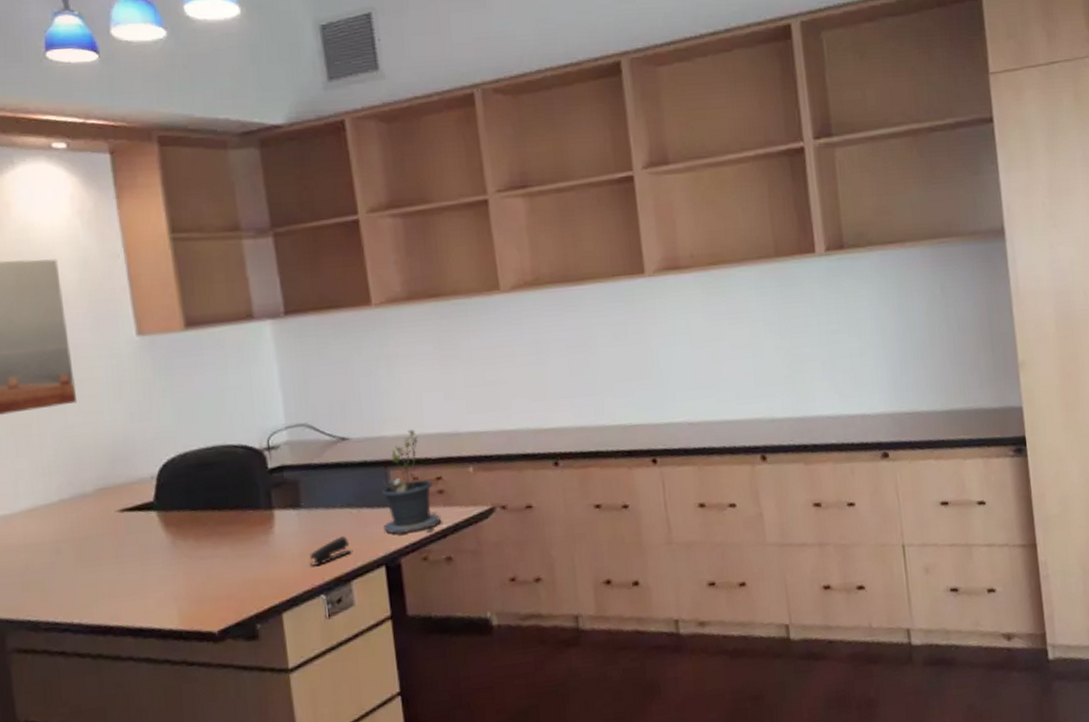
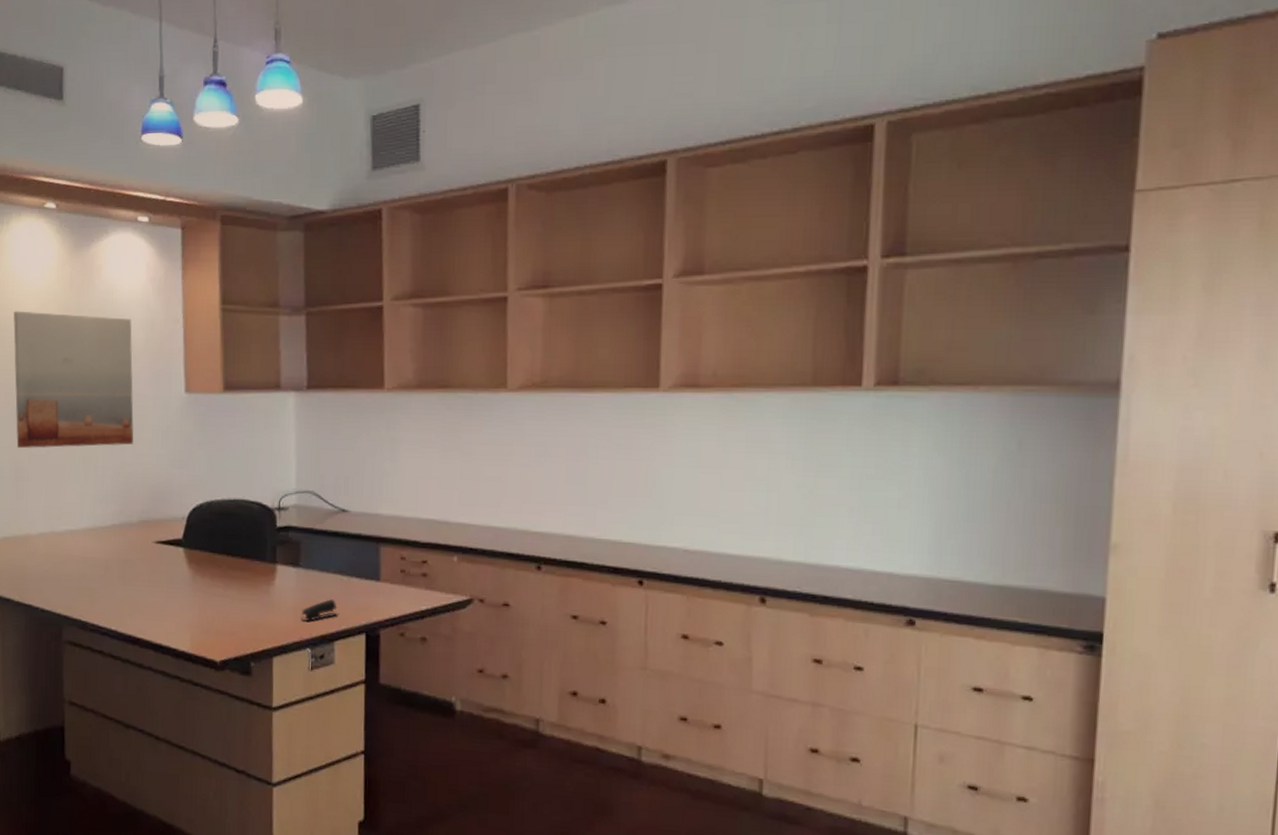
potted plant: present [380,429,442,535] -> none [368,511,422,611]

